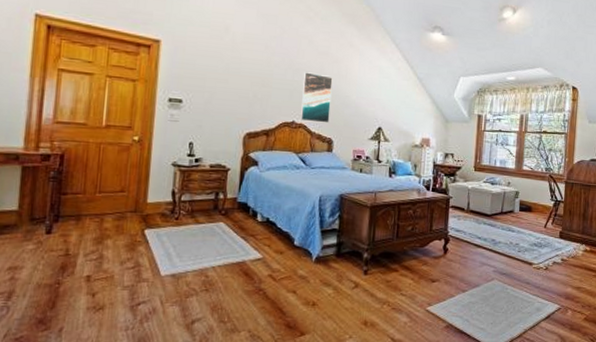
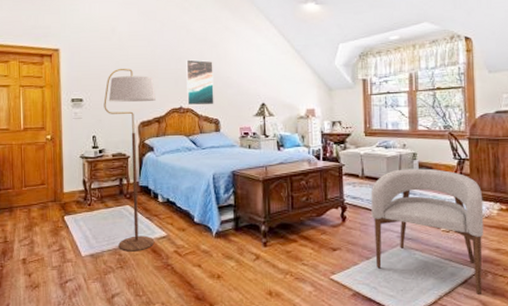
floor lamp: none [206,71,267,274] -> present [104,68,156,252]
armchair: none [471,206,572,329] -> present [371,168,484,294]

